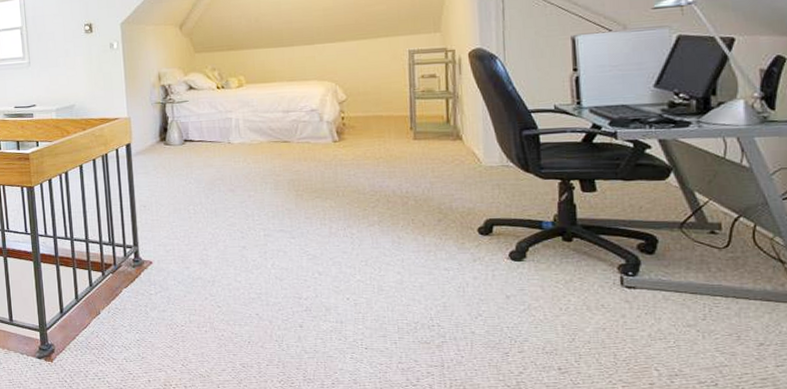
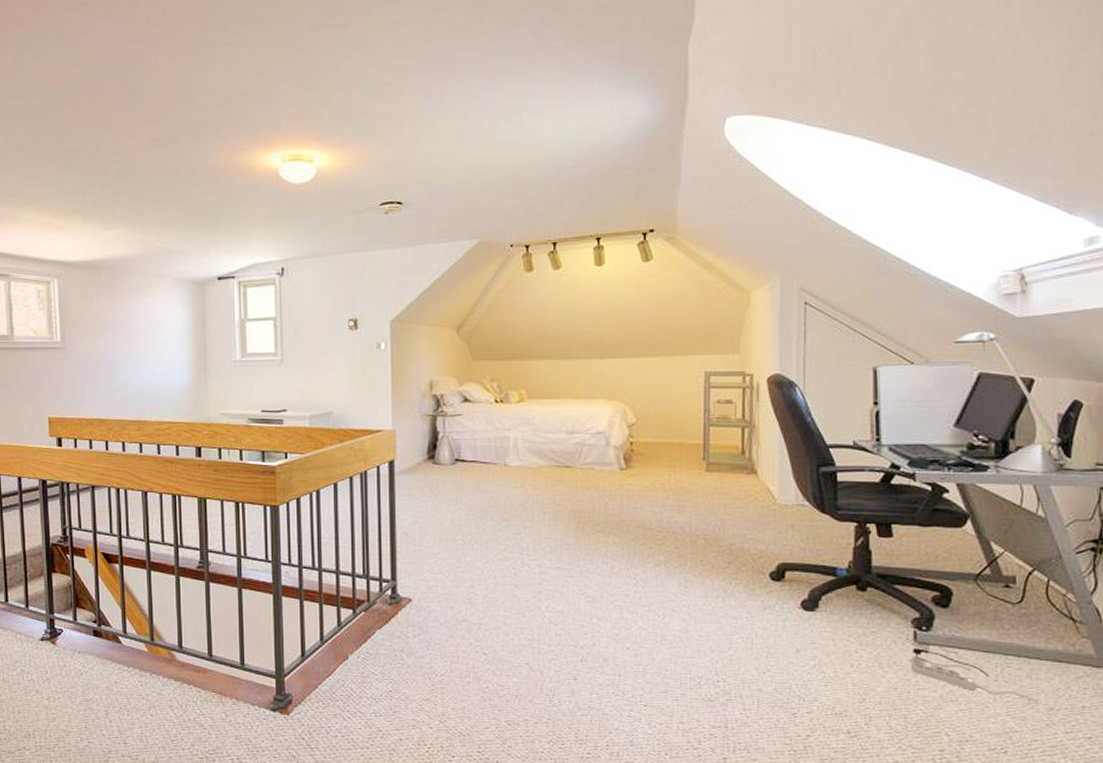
power strip: none [616,283,748,340] -> present [909,638,1039,704]

